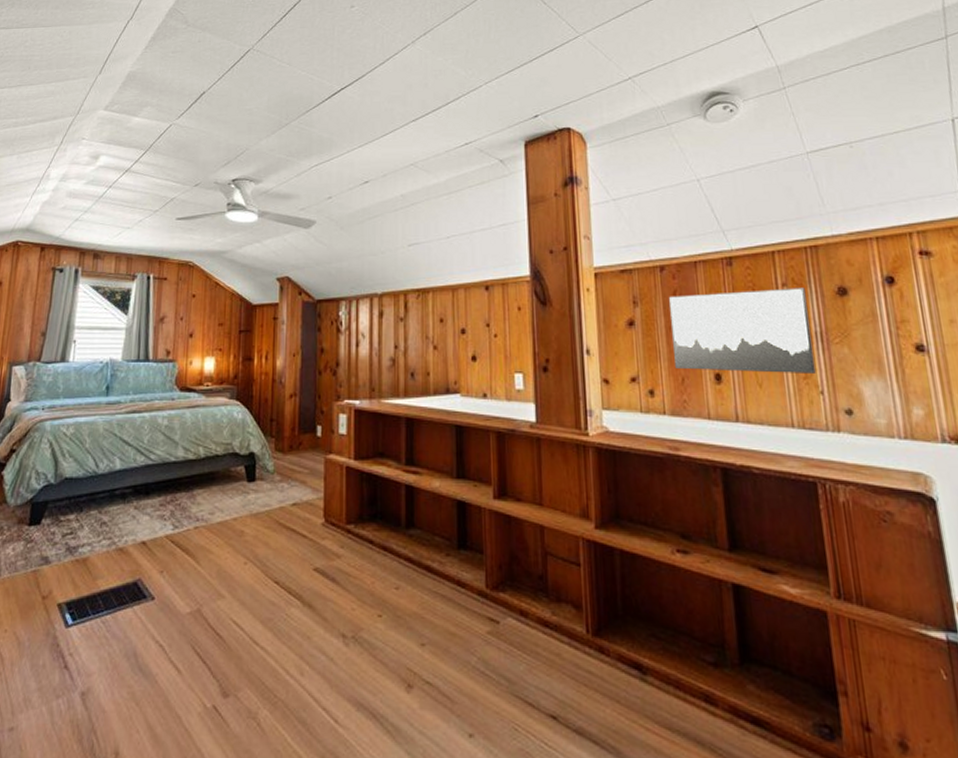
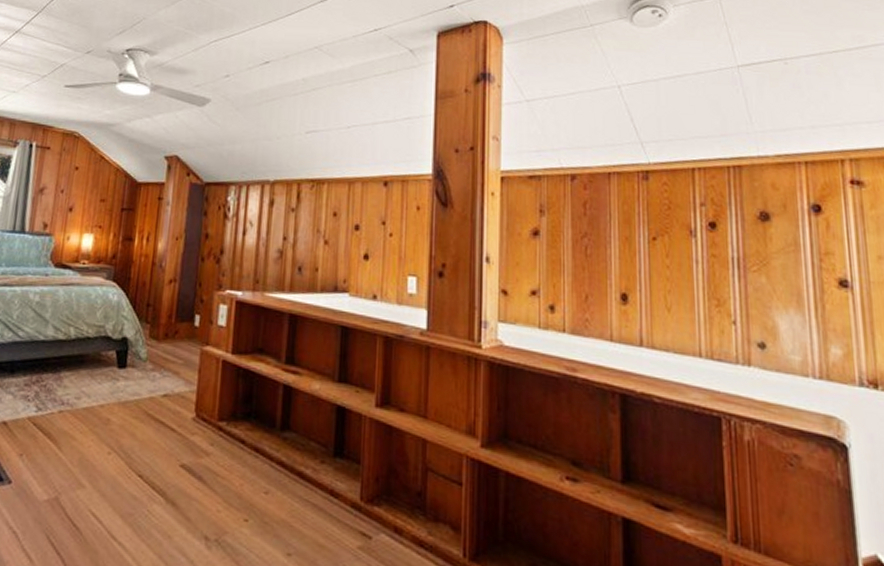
wall art: present [669,288,816,373] -> none [579,207,729,301]

